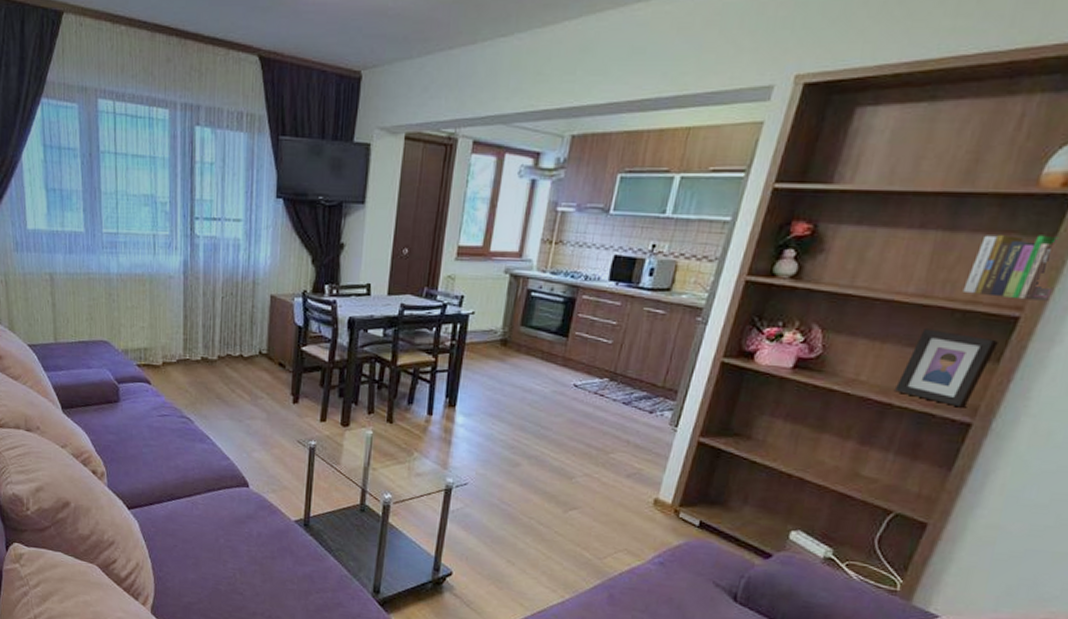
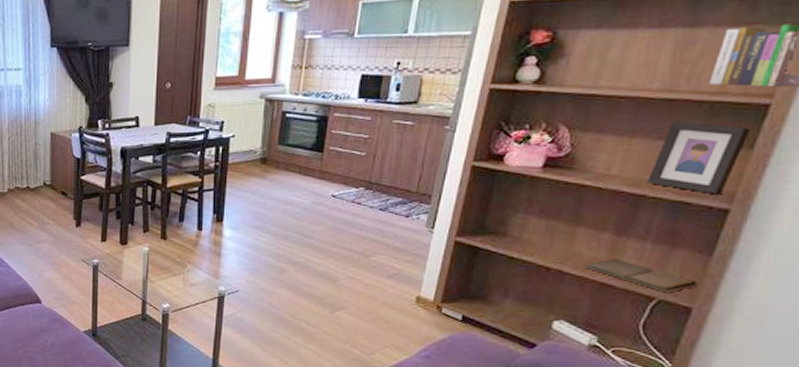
book: none [826,468,935,507] -> present [584,259,698,293]

